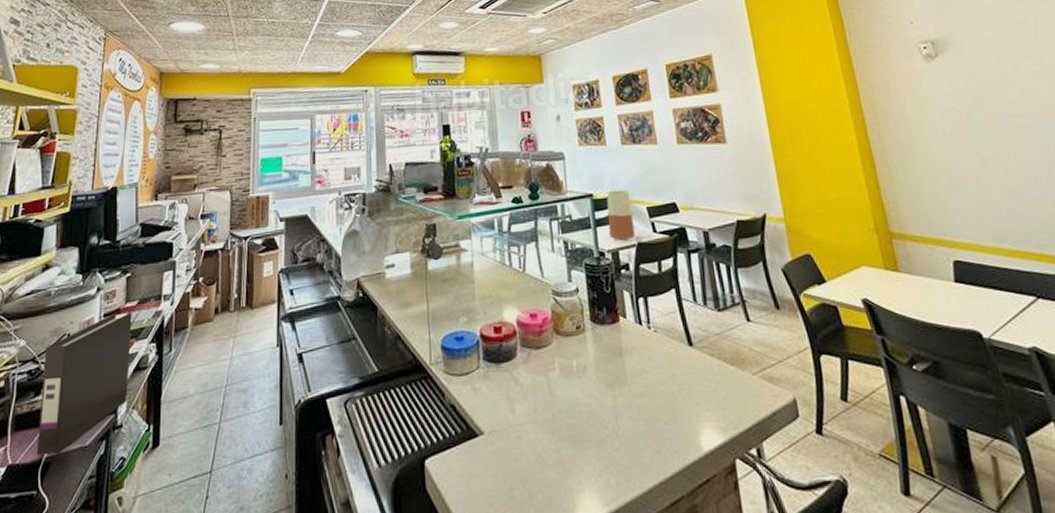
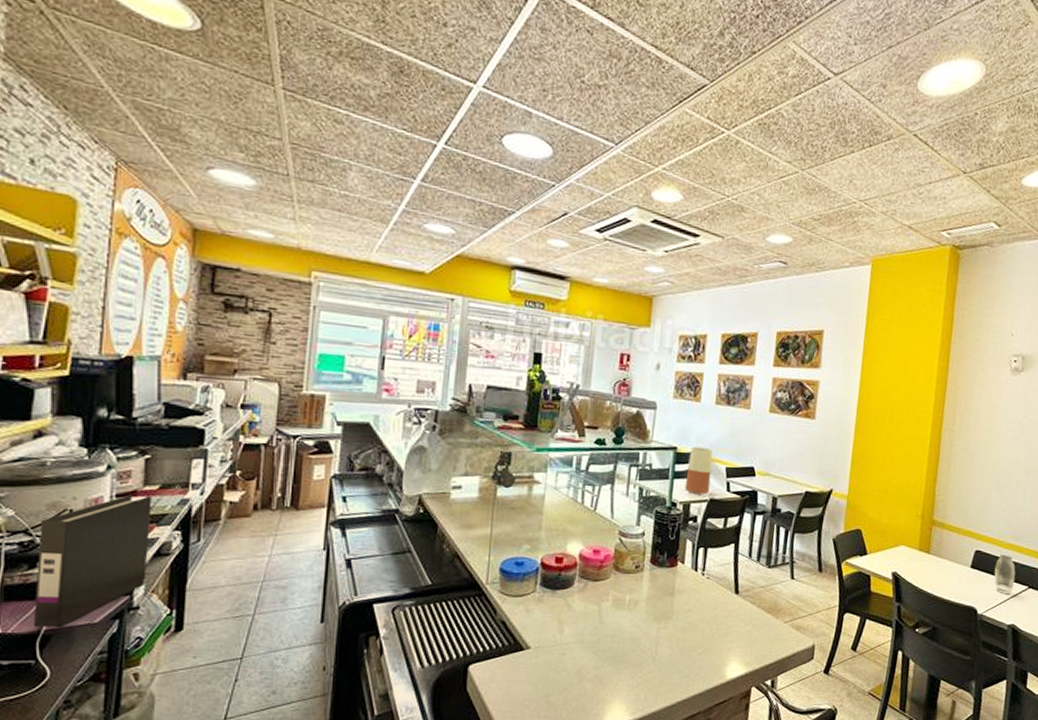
vase: none [984,261,1018,310] -> present [994,554,1016,595]

